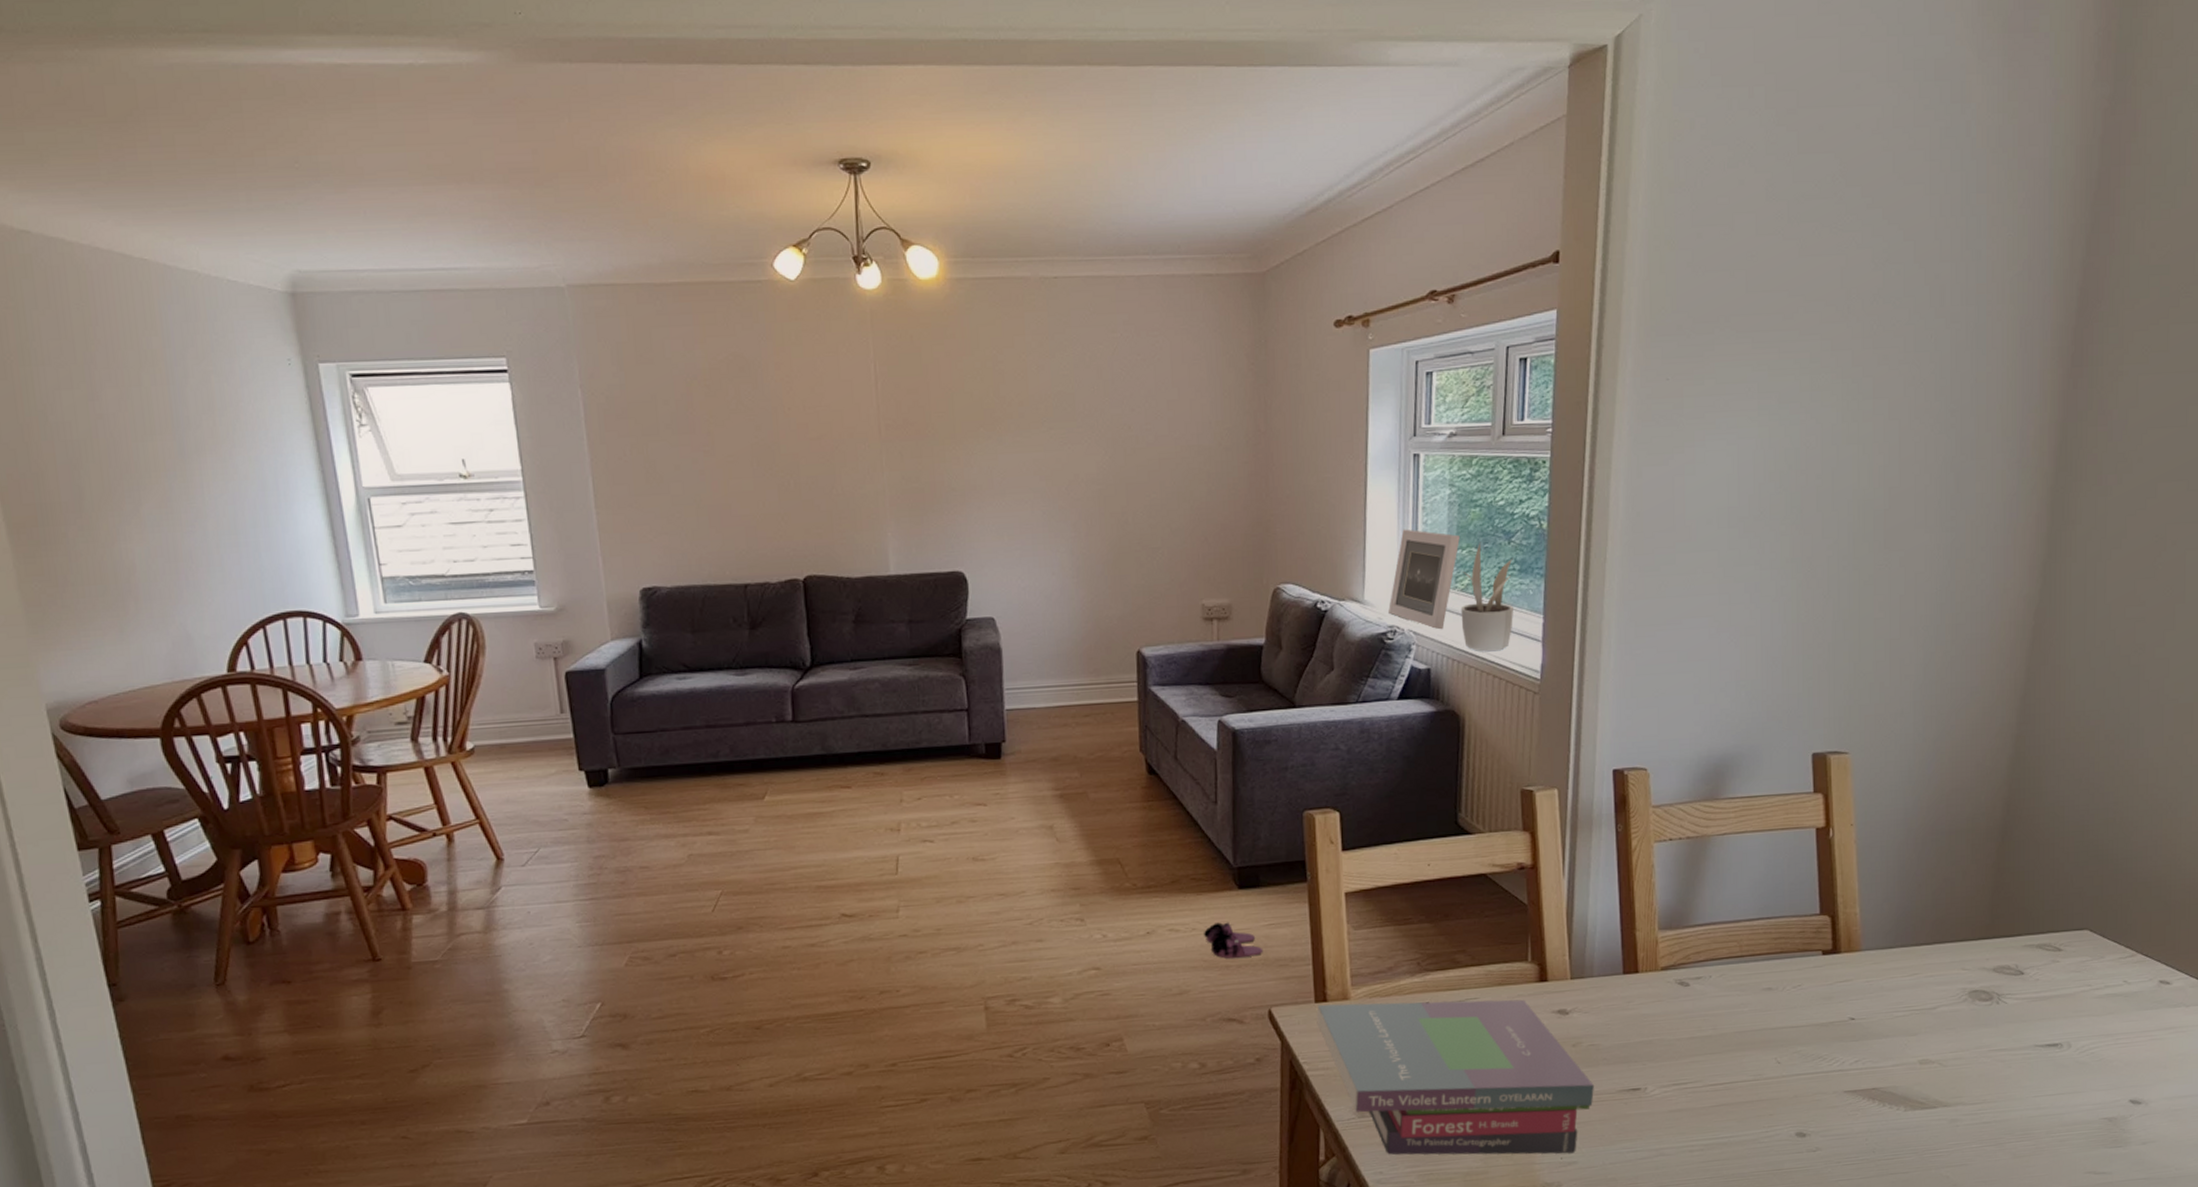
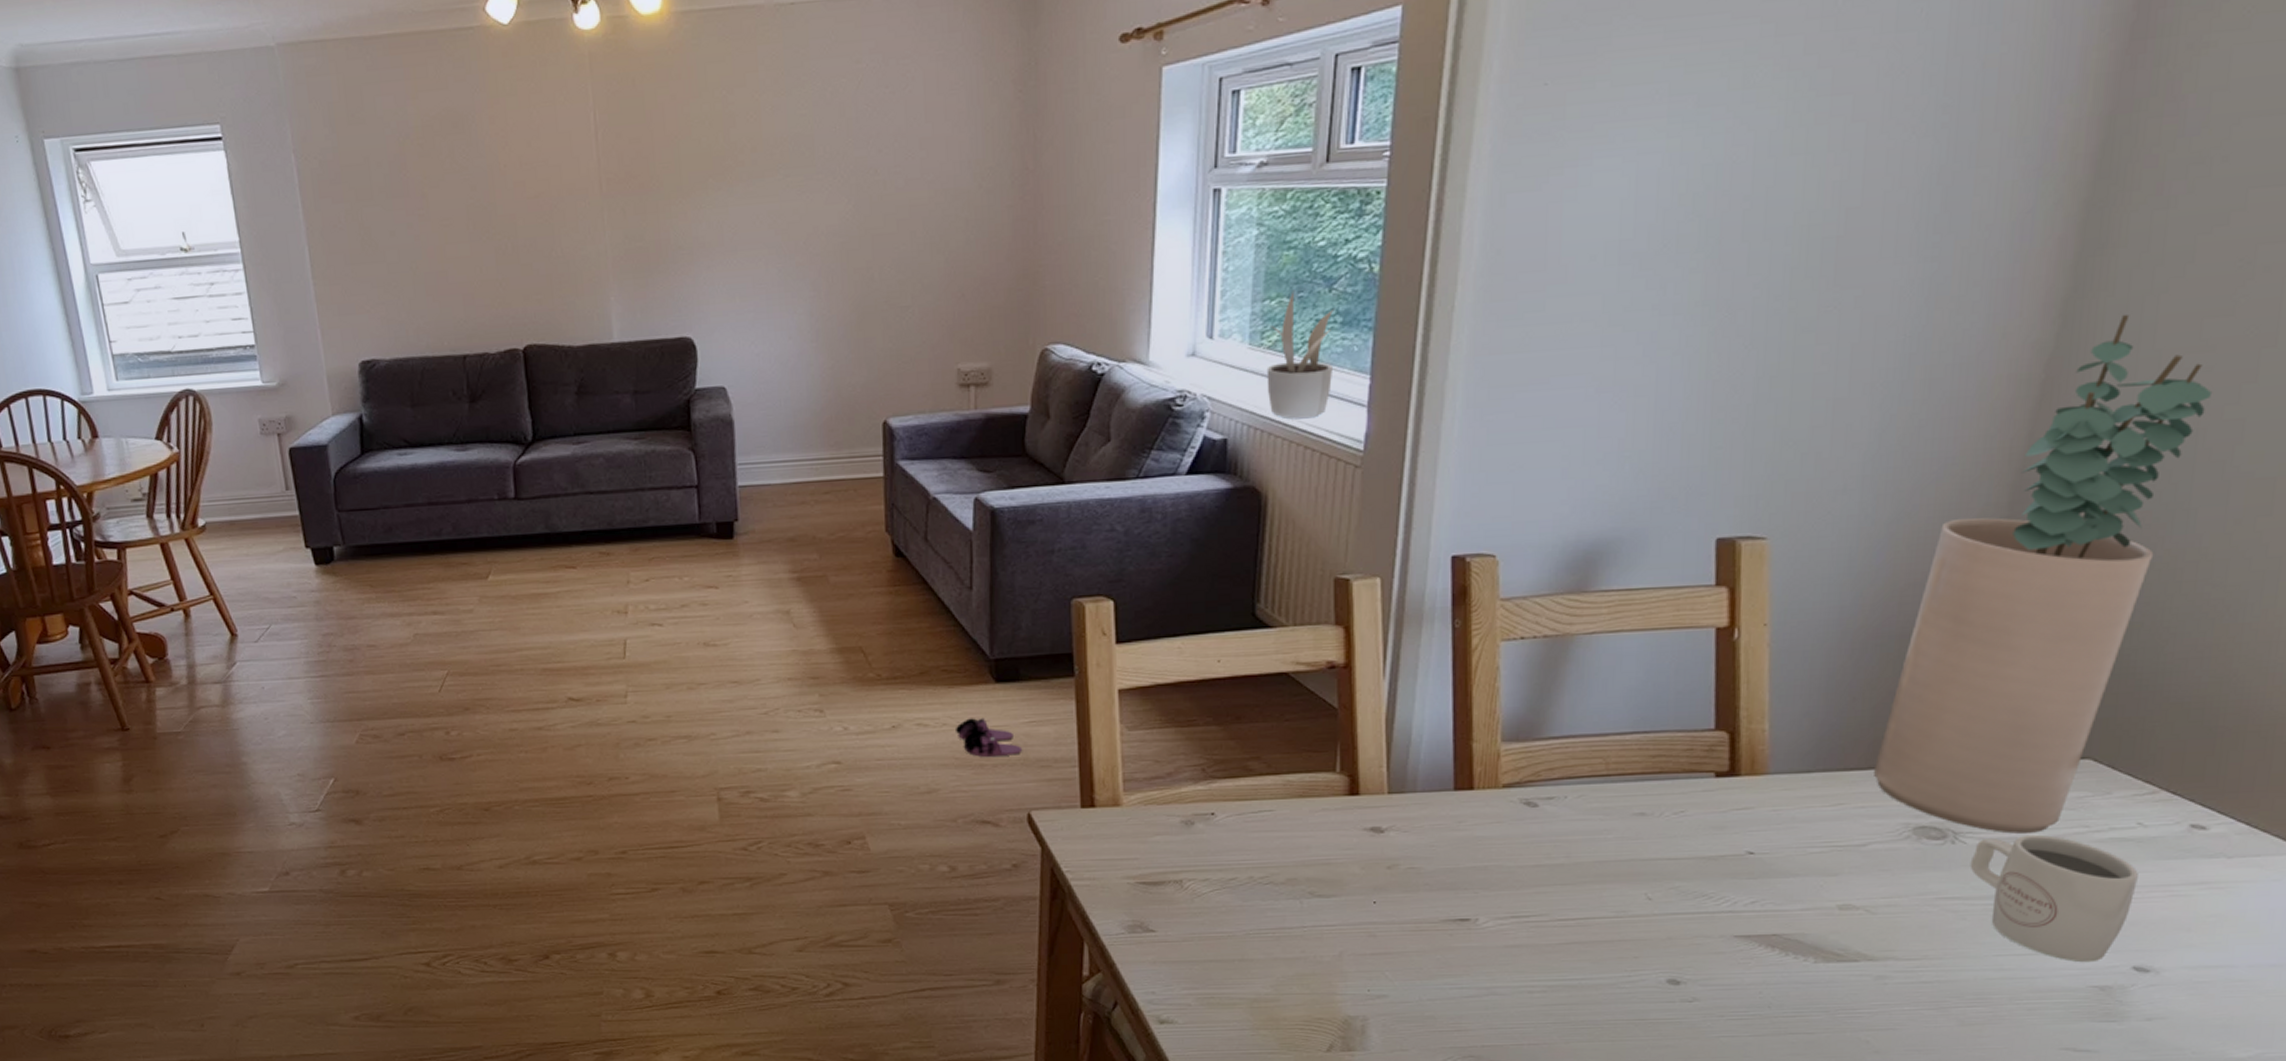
books: present [1316,999,1594,1155] -> none [1082,810,1412,986]
picture frame: present [1388,529,1460,630] -> none [1178,277,1268,394]
vase: none [1937,575,2147,994] -> present [1872,314,2213,834]
mug: none [2011,993,2127,1099] -> present [1970,834,2138,963]

